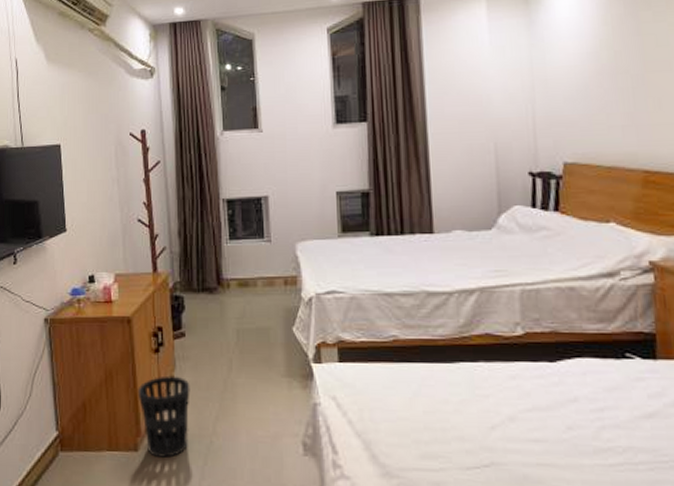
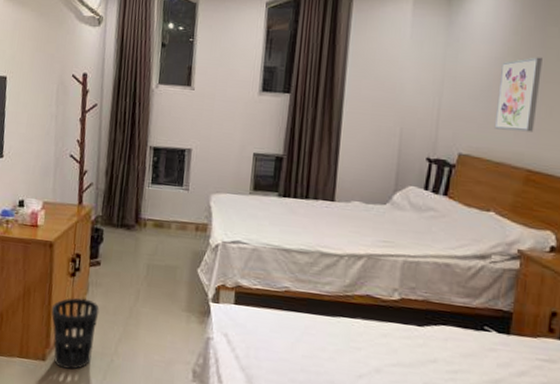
wall art: none [595,46,644,130] -> present [494,57,542,132]

